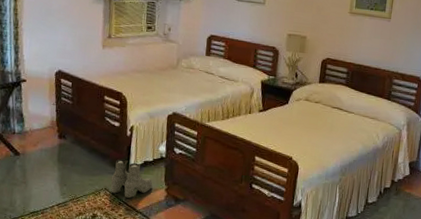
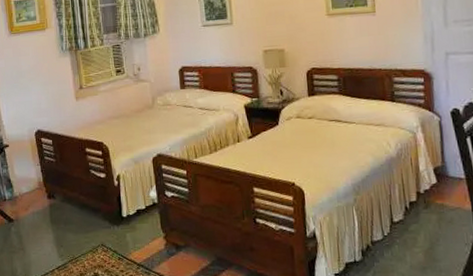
boots: present [110,159,153,199] -> none [106,211,150,252]

